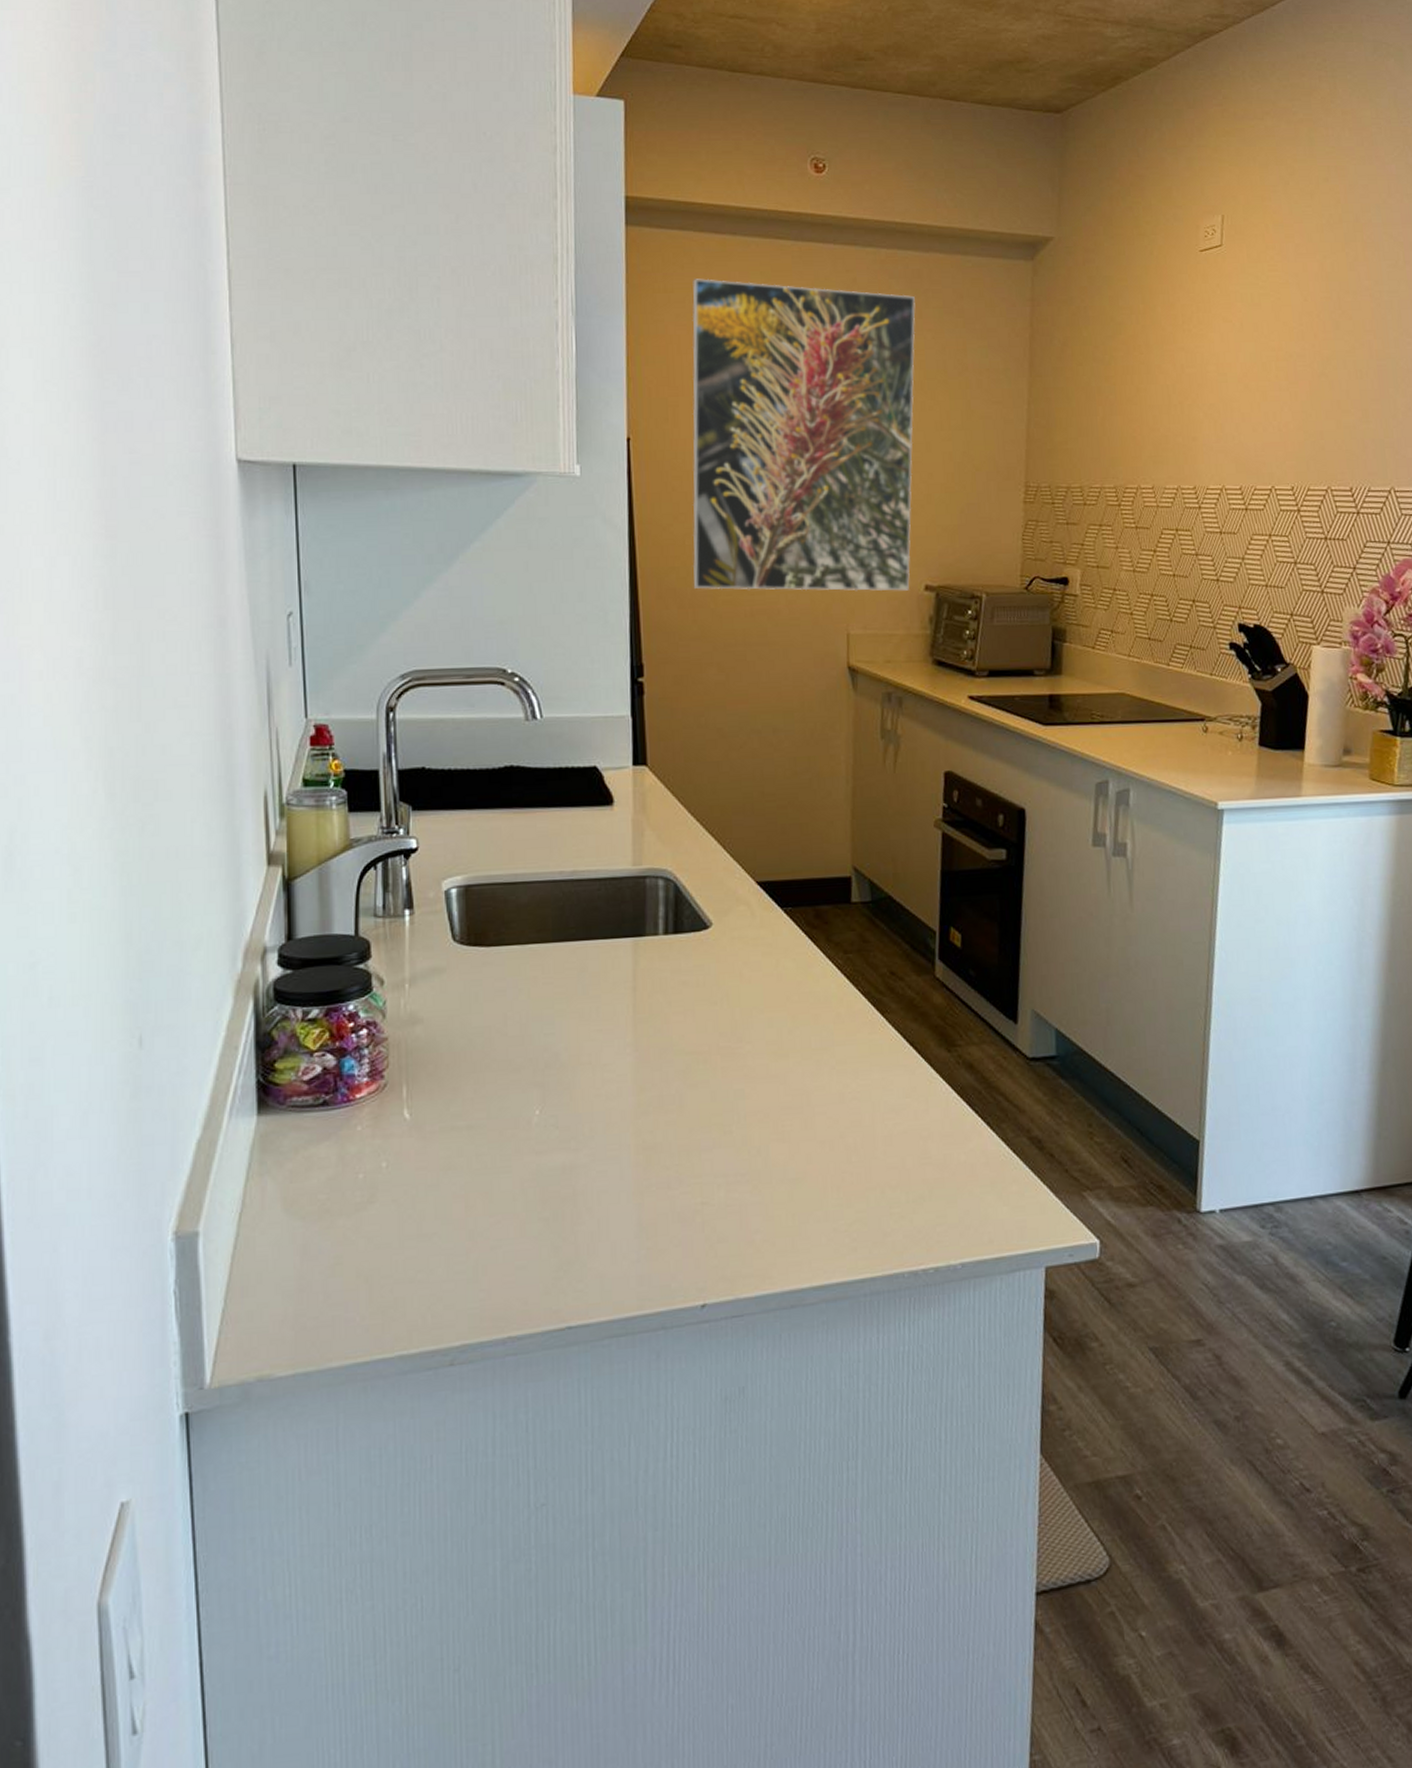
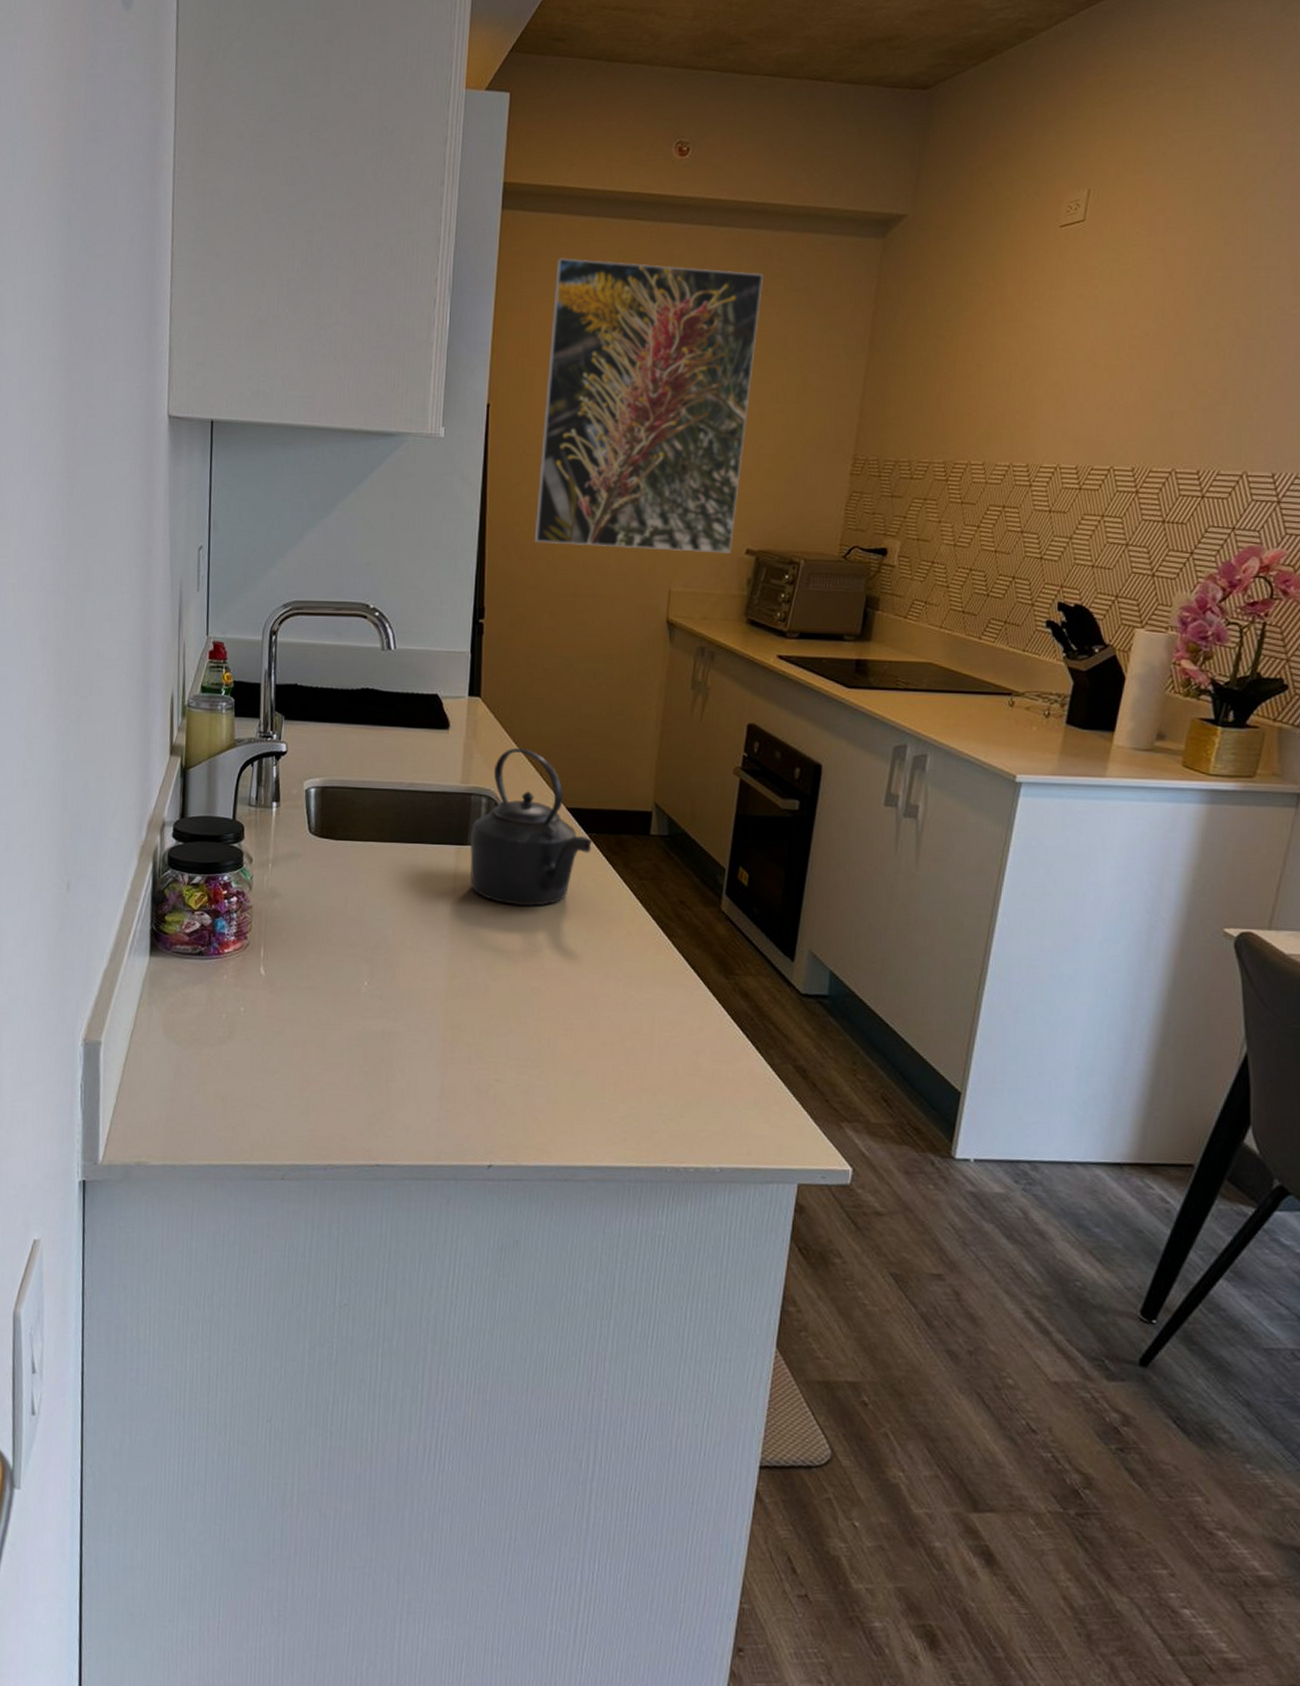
kettle: none [648,819,789,999] -> present [469,747,593,907]

